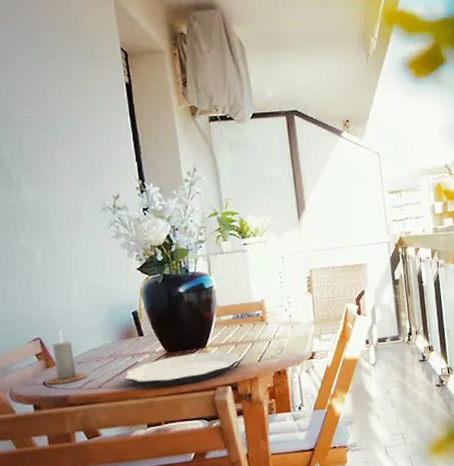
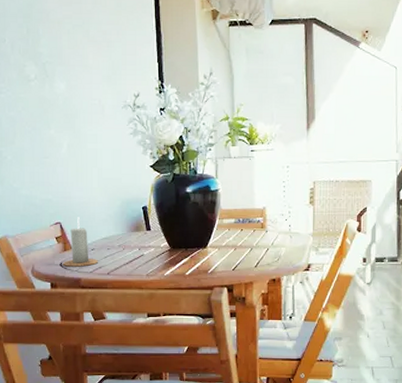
plate: present [124,351,241,387] -> none [130,252,238,280]

